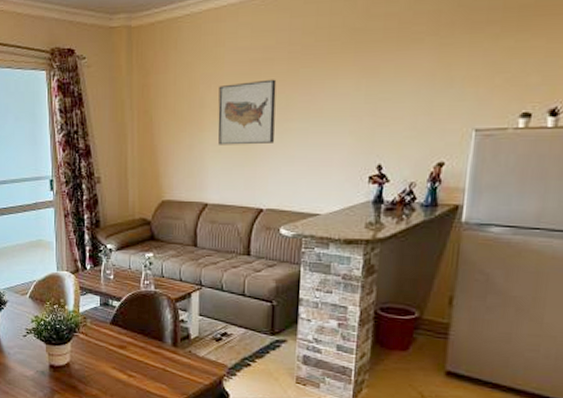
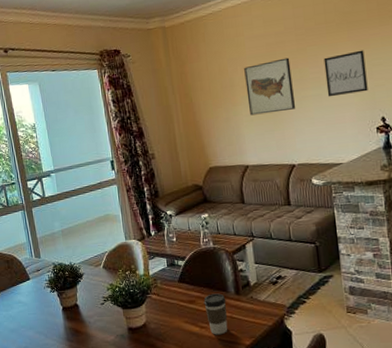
coffee cup: none [135,341,161,387] -> present [204,293,228,335]
wall art: none [315,79,371,134] -> present [324,50,368,97]

